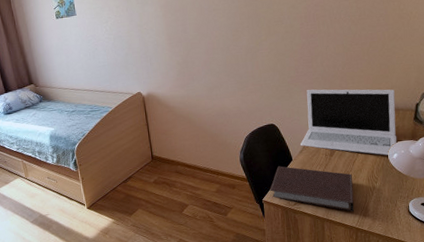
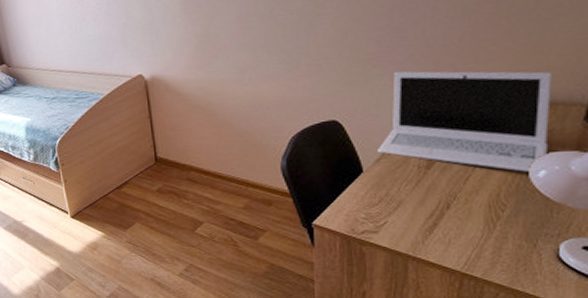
notebook: present [270,166,354,212] -> none [324,179,461,250]

